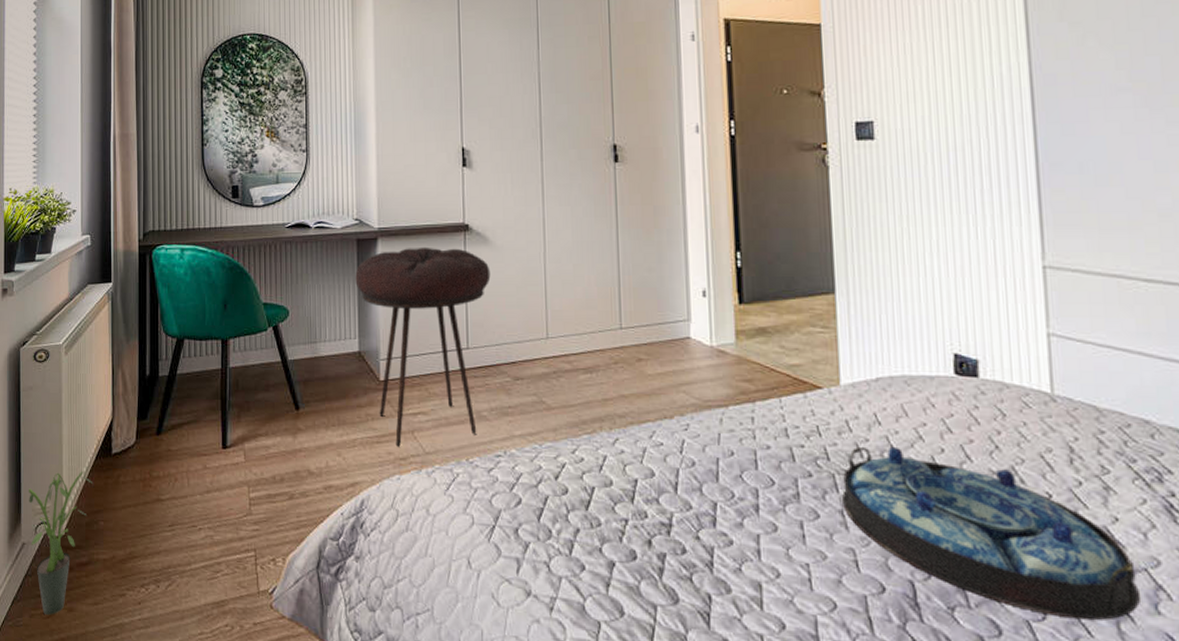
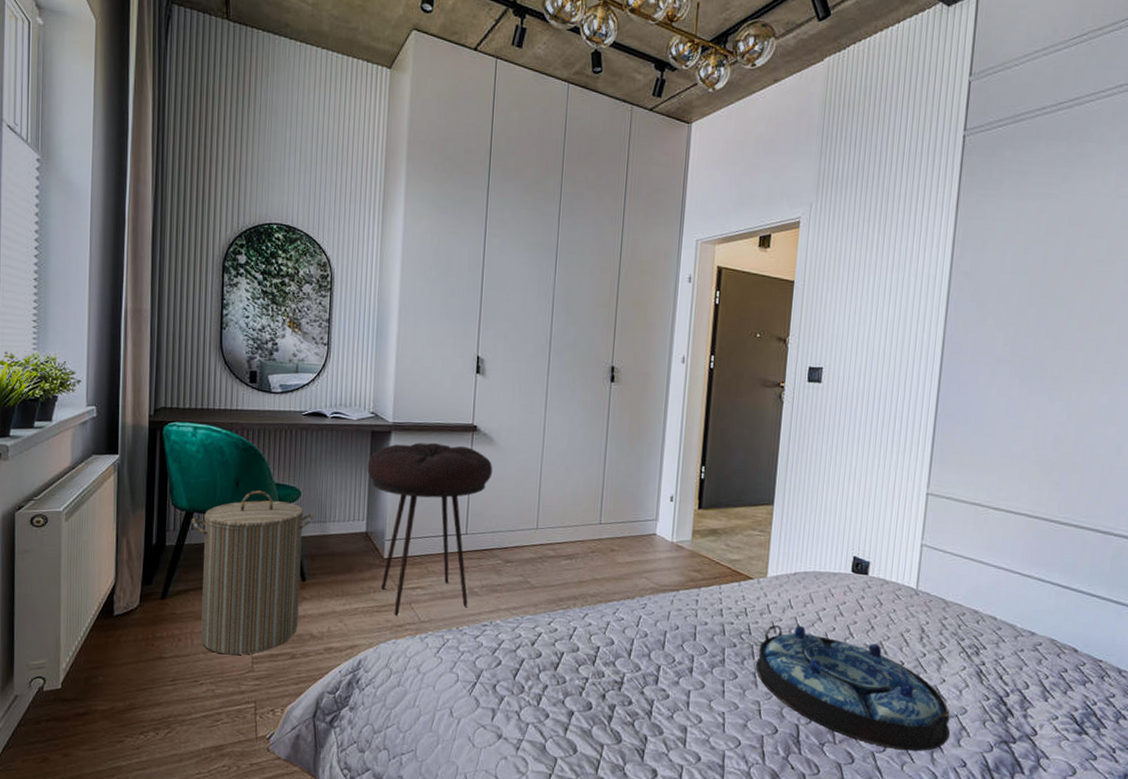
potted plant: present [28,471,93,615] -> none [22,631,93,760]
laundry hamper: none [182,311,304,496] -> present [191,490,314,655]

